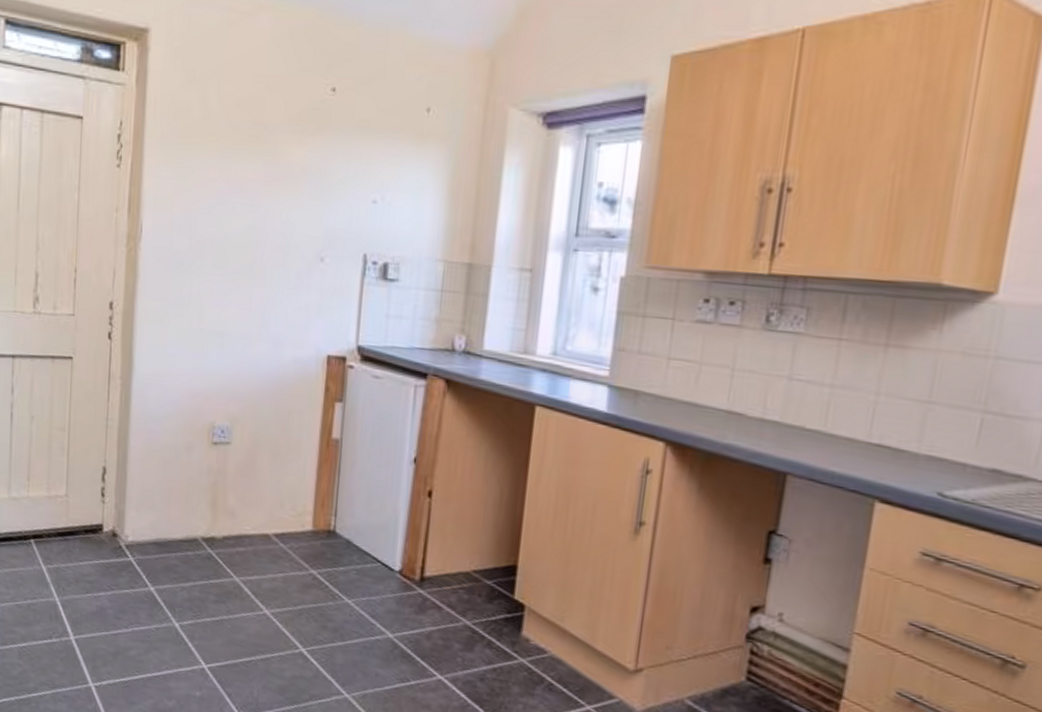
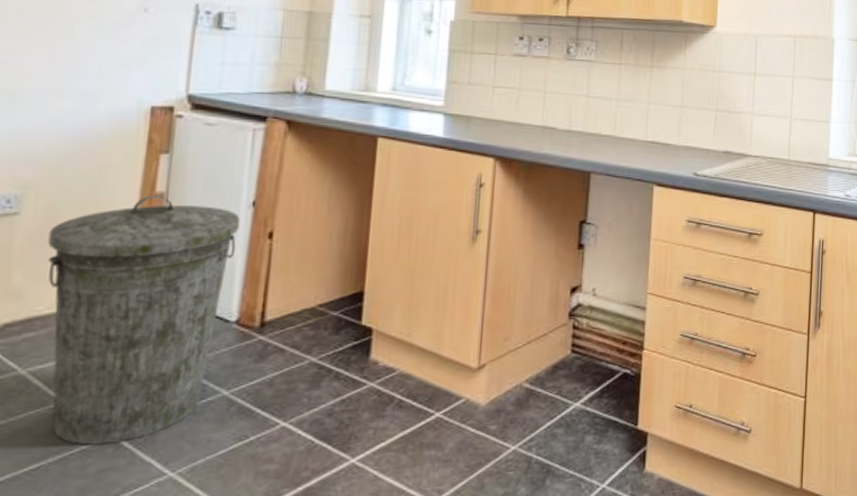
trash can: none [251,440,403,658] -> present [47,195,240,445]

